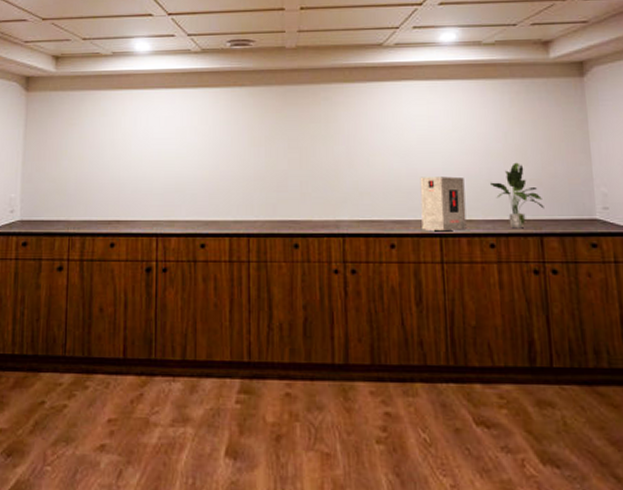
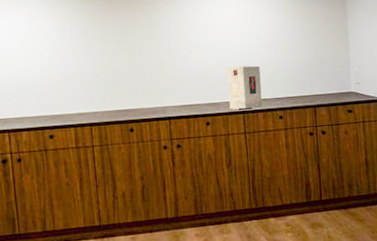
potted plant: present [491,162,544,229] -> none [279,52,317,103]

